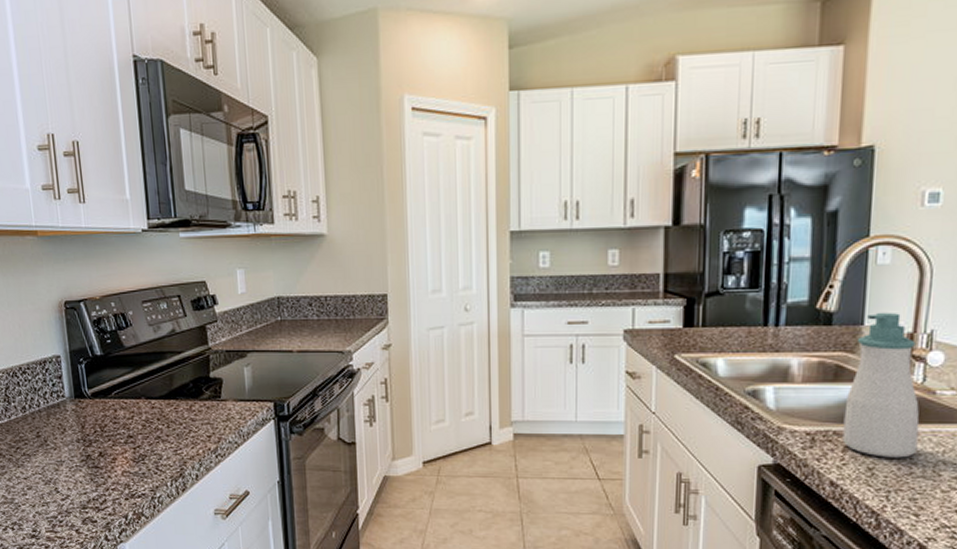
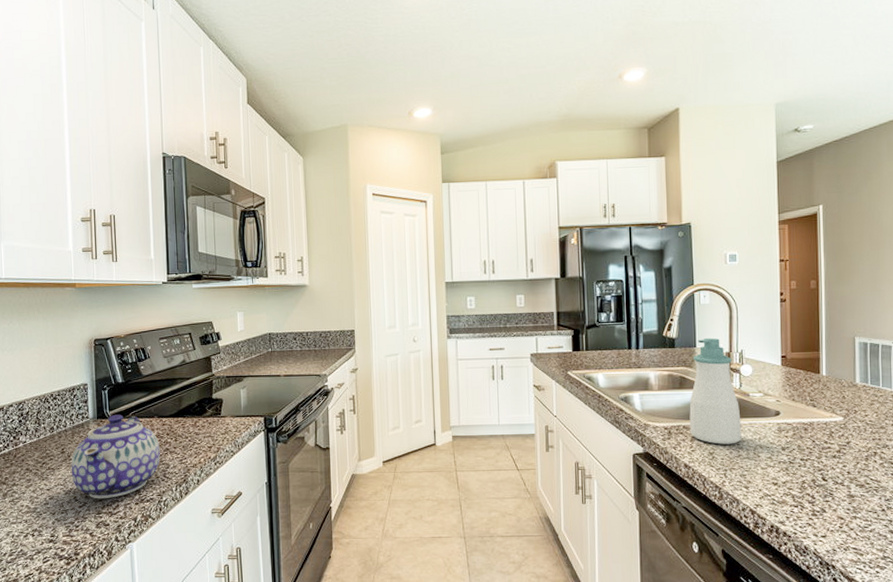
teapot: none [48,394,151,492] -> present [71,415,160,499]

